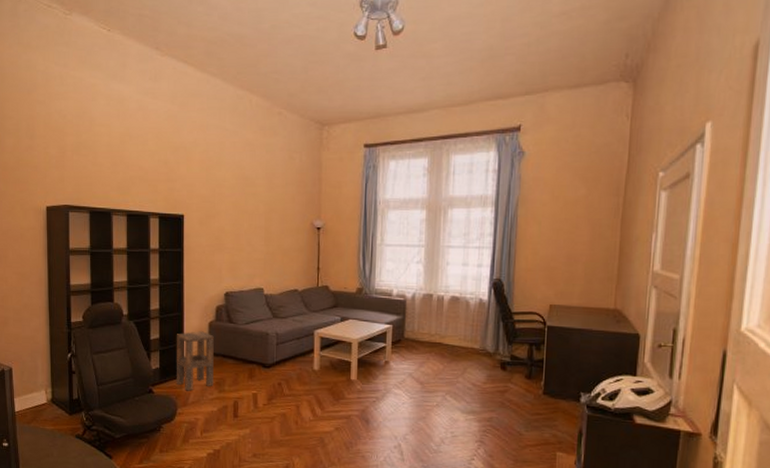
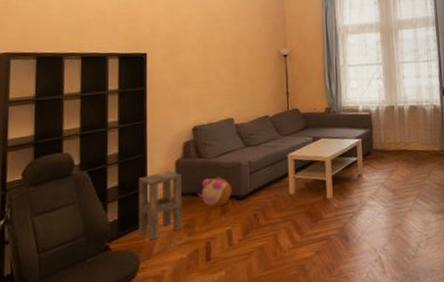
plush toy: none [227,342,259,371] -> present [197,176,231,208]

